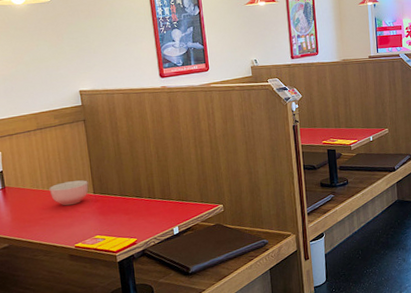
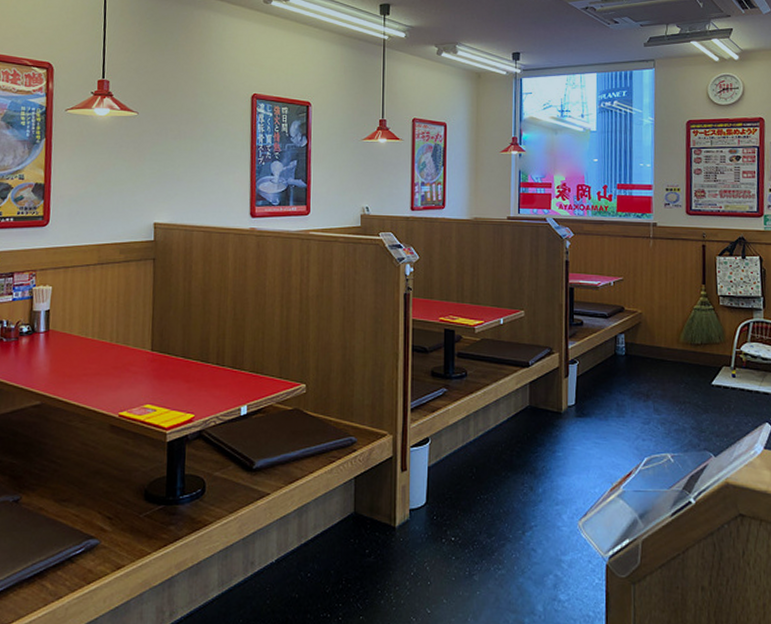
bowl: present [49,180,89,206] -> none [99,332,147,362]

